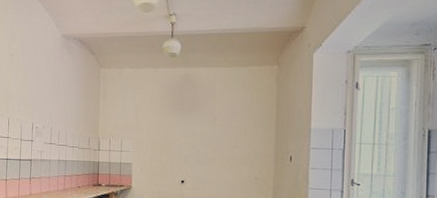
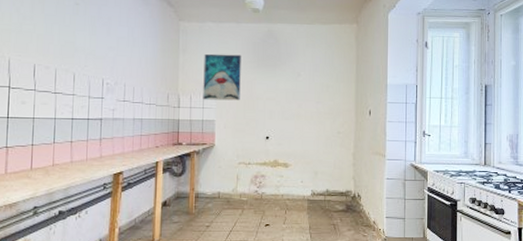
wall art: none [121,98,158,145] -> present [203,53,241,101]

